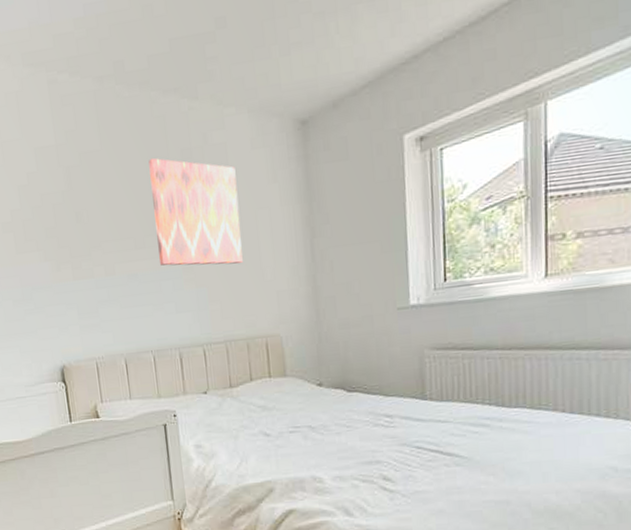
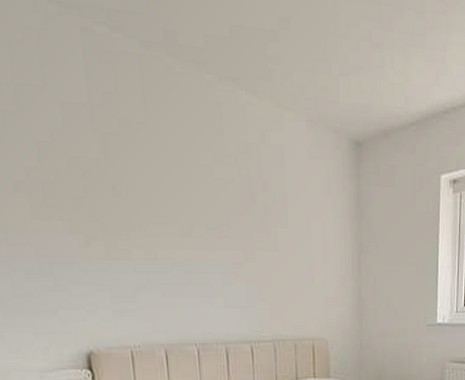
wall art: present [148,157,243,266] -> none [201,144,294,266]

